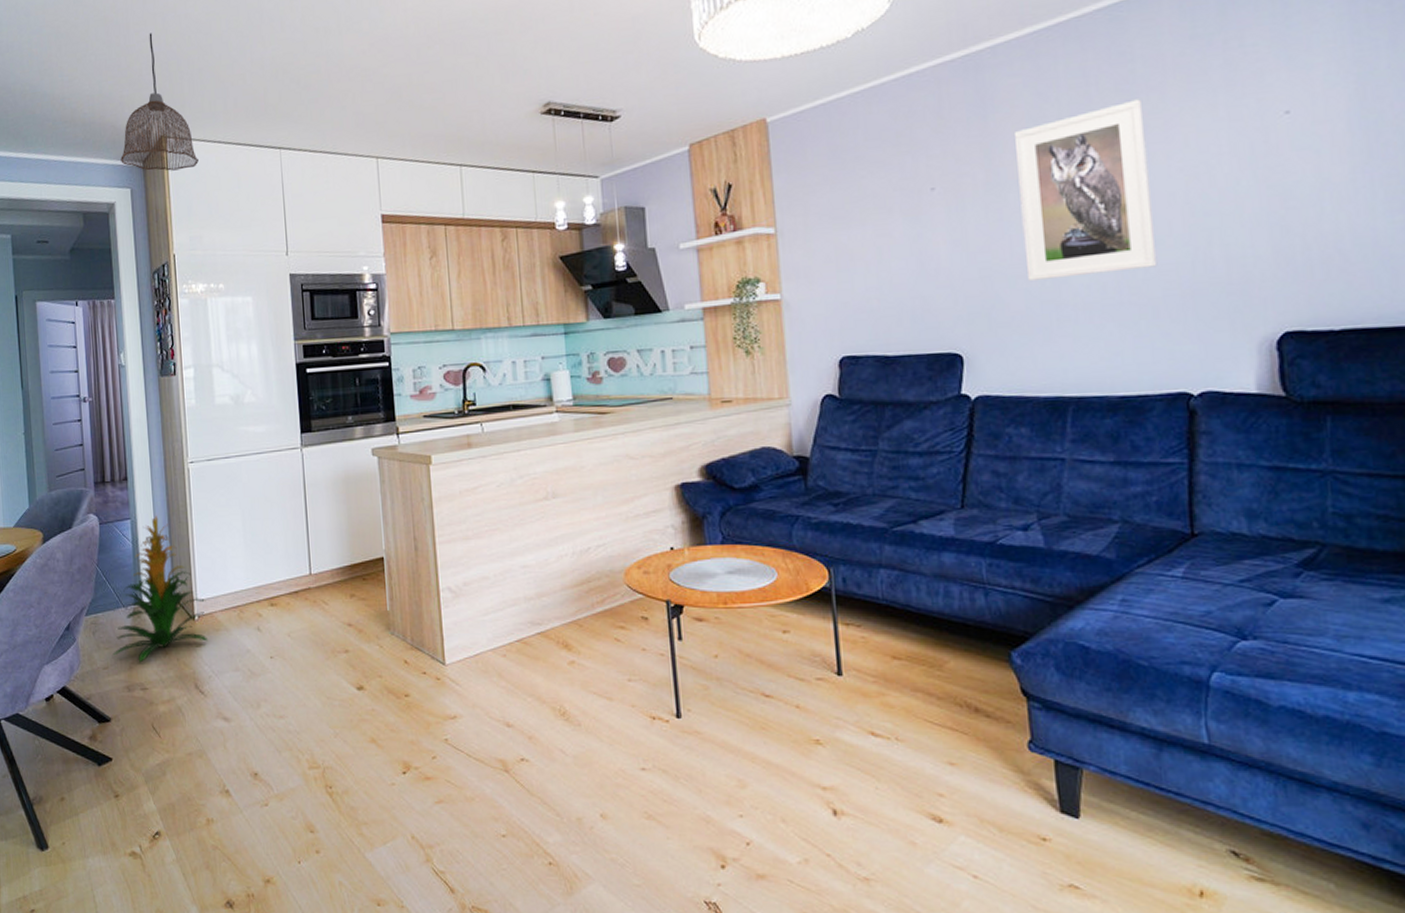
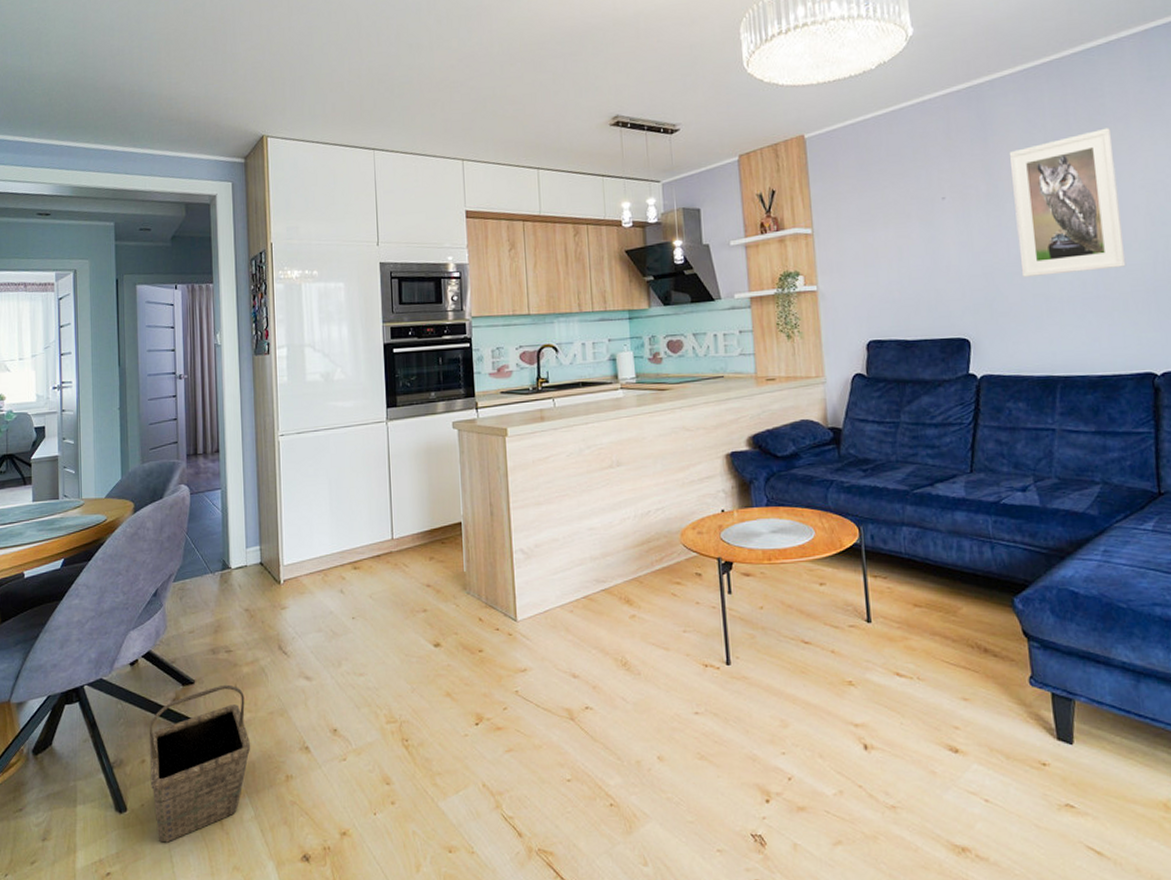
basket: none [67,723,170,882] -> present [149,684,251,843]
indoor plant: present [111,516,209,663] -> none [198,486,293,626]
pendant lamp: present [120,33,199,171] -> none [223,43,297,167]

